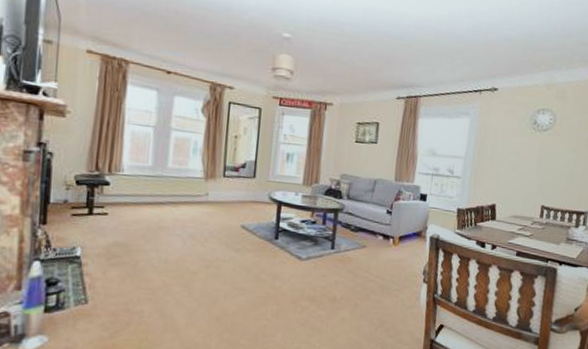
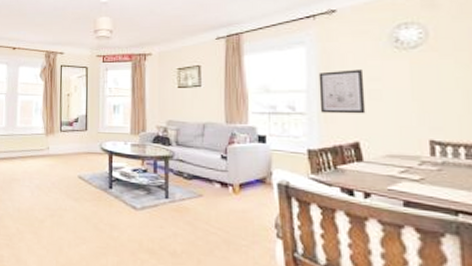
wall art: none [472,142,509,182] -> present [318,69,366,114]

